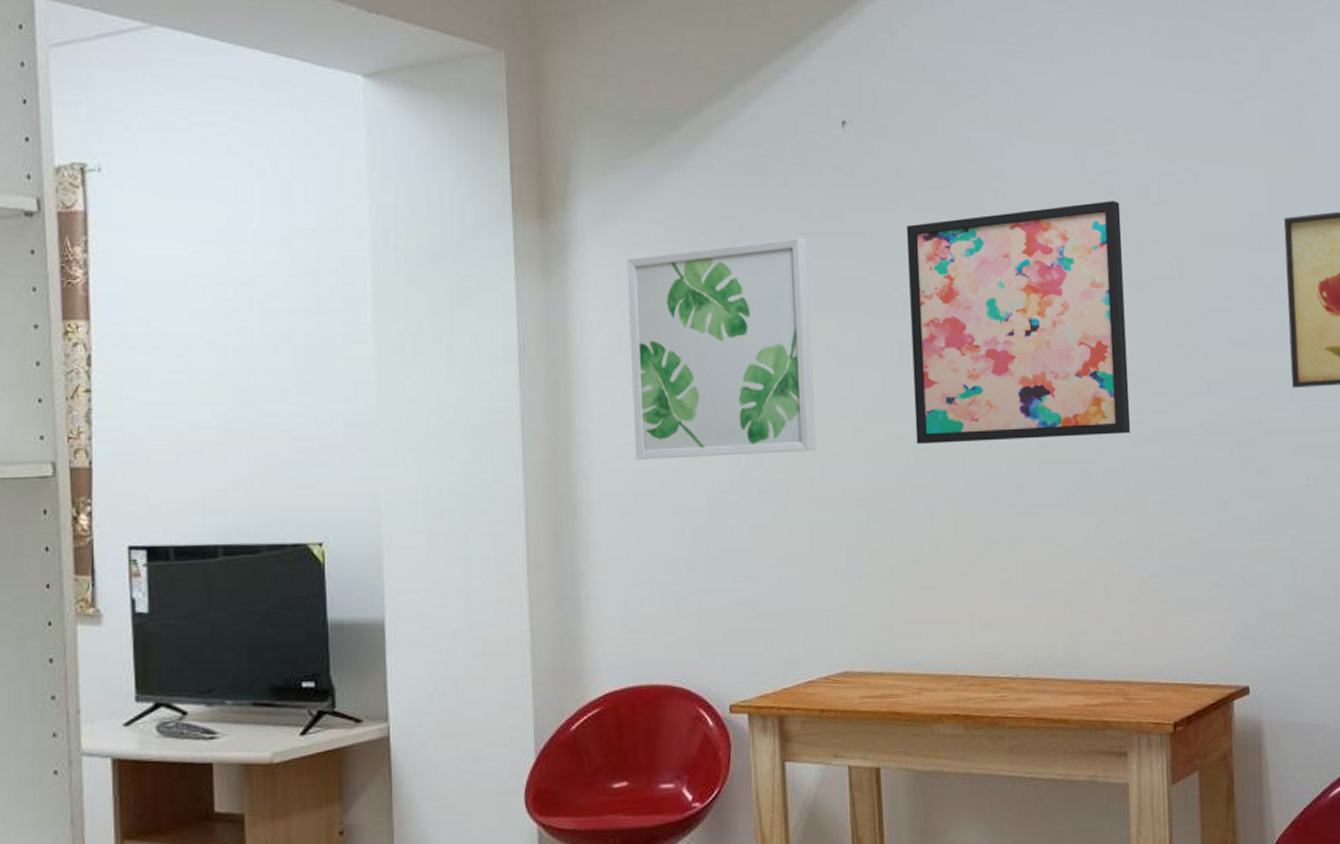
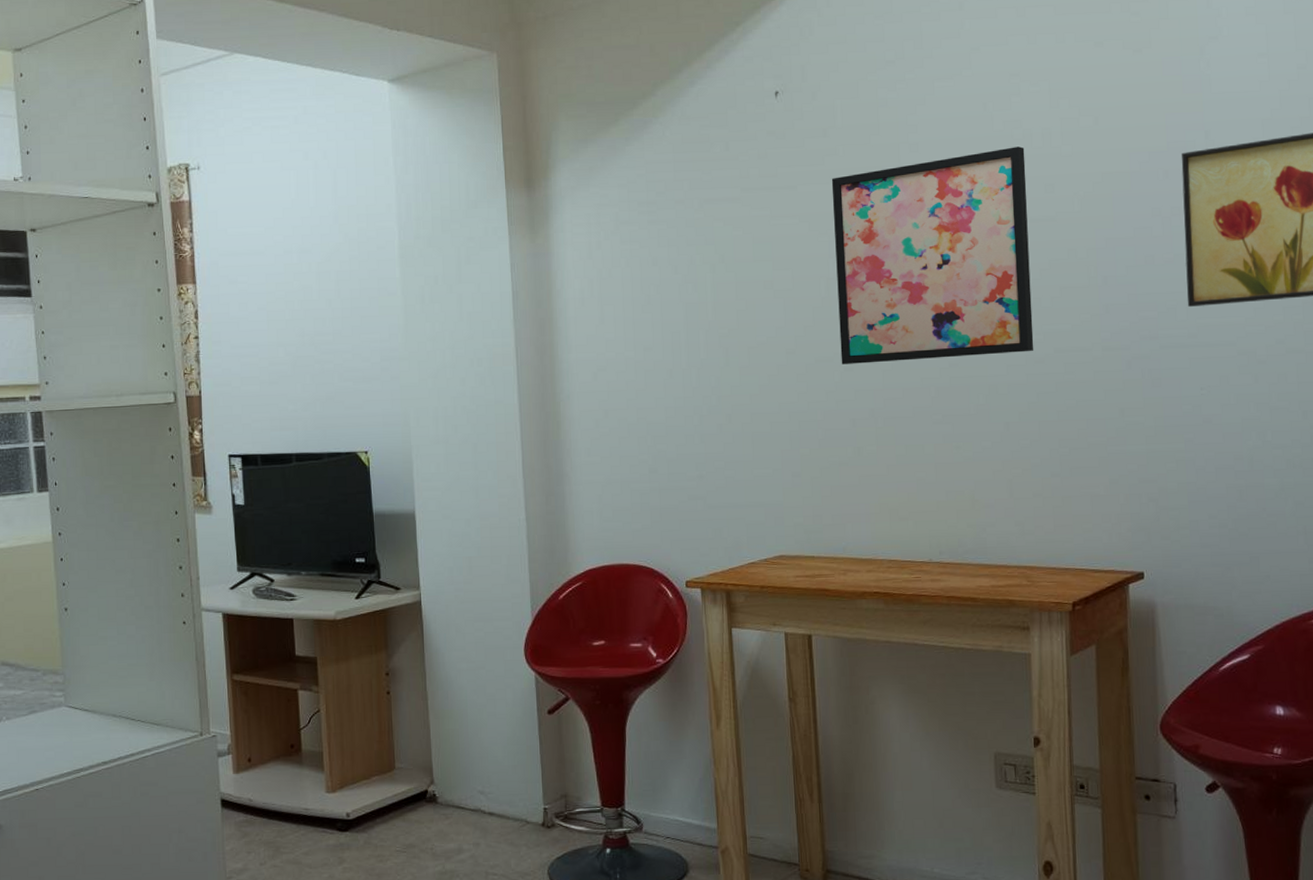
wall art: present [626,238,817,460] -> none [597,194,756,382]

